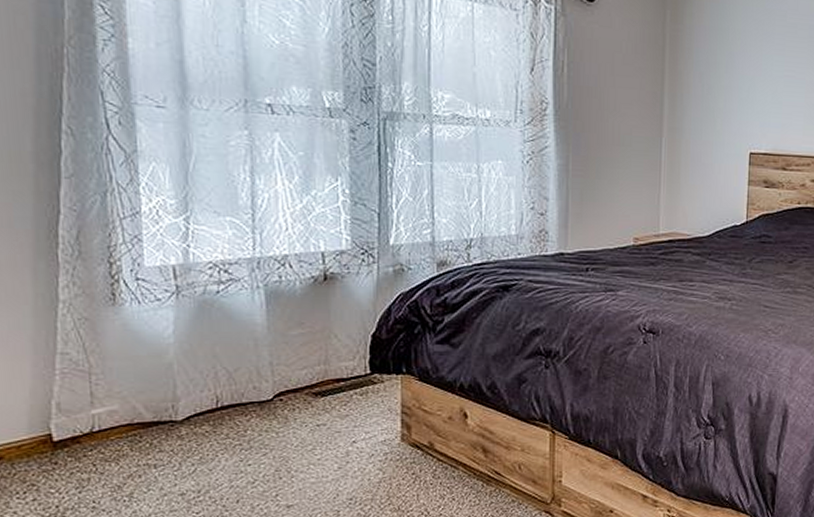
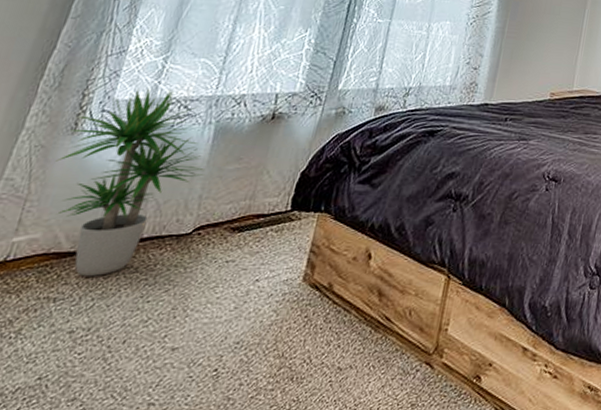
potted plant: none [106,252,268,443] -> present [56,88,204,276]

